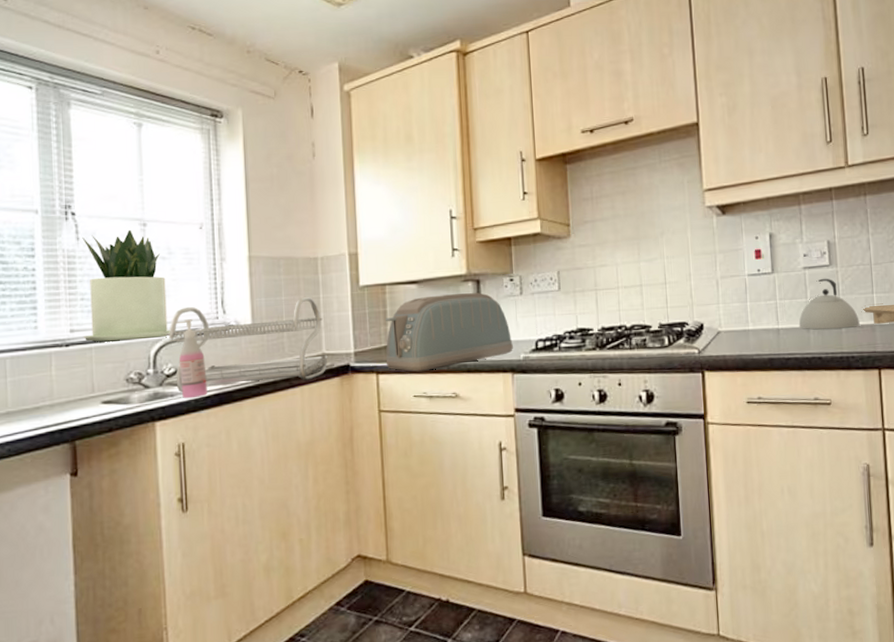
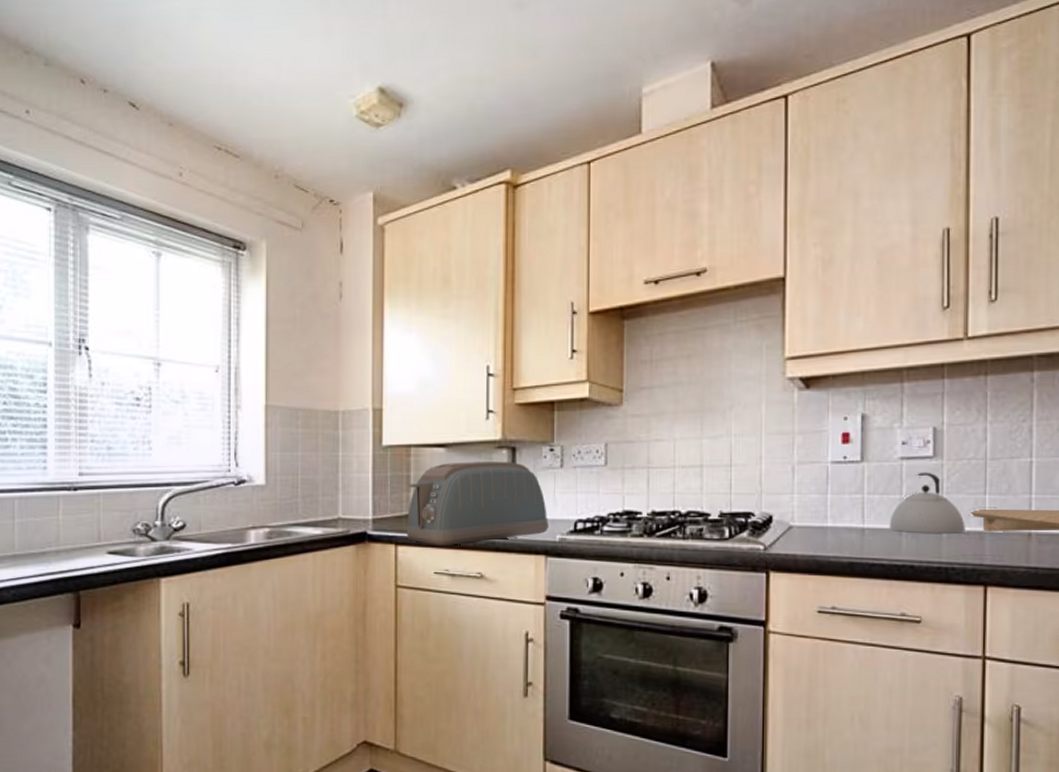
planter: present [82,229,170,343] -> none [92,368,180,489]
dish rack: present [165,296,328,392] -> none [175,453,344,548]
soap dispenser: present [176,319,208,399] -> none [186,470,215,556]

